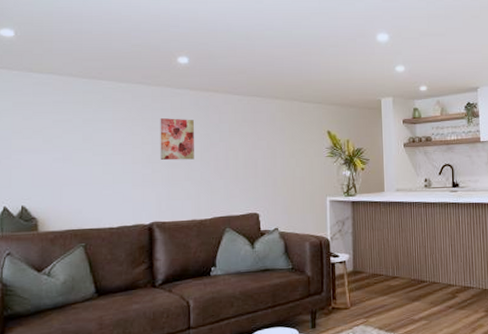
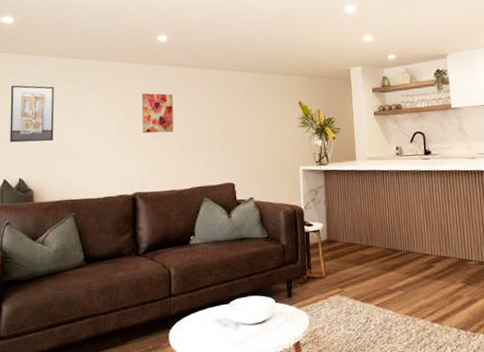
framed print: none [10,105,61,168] -> present [10,85,54,143]

